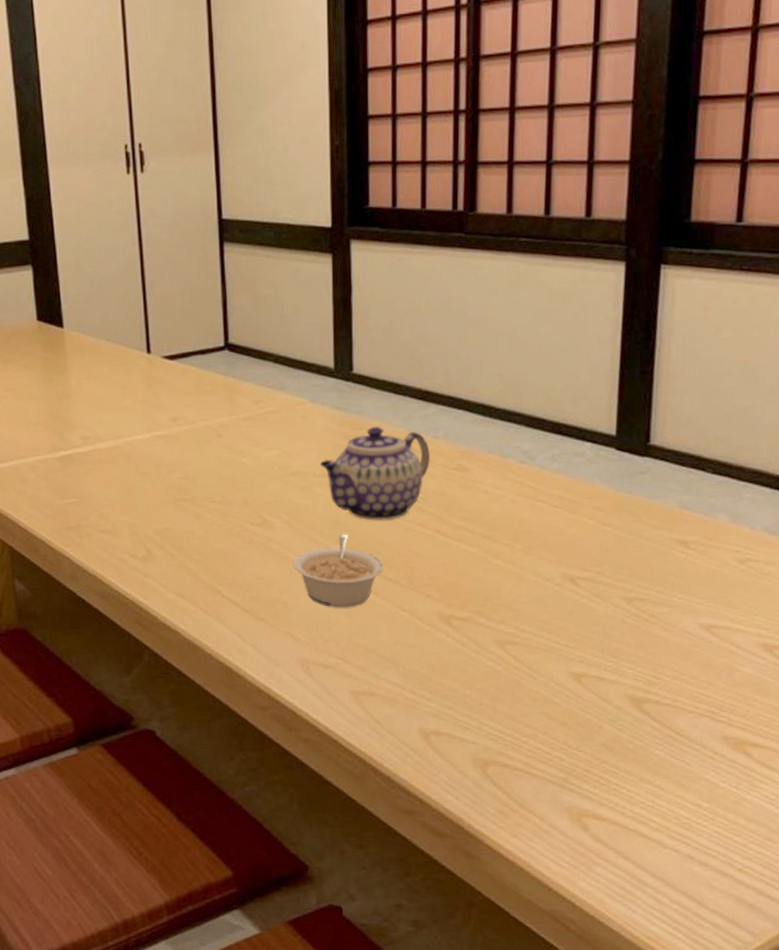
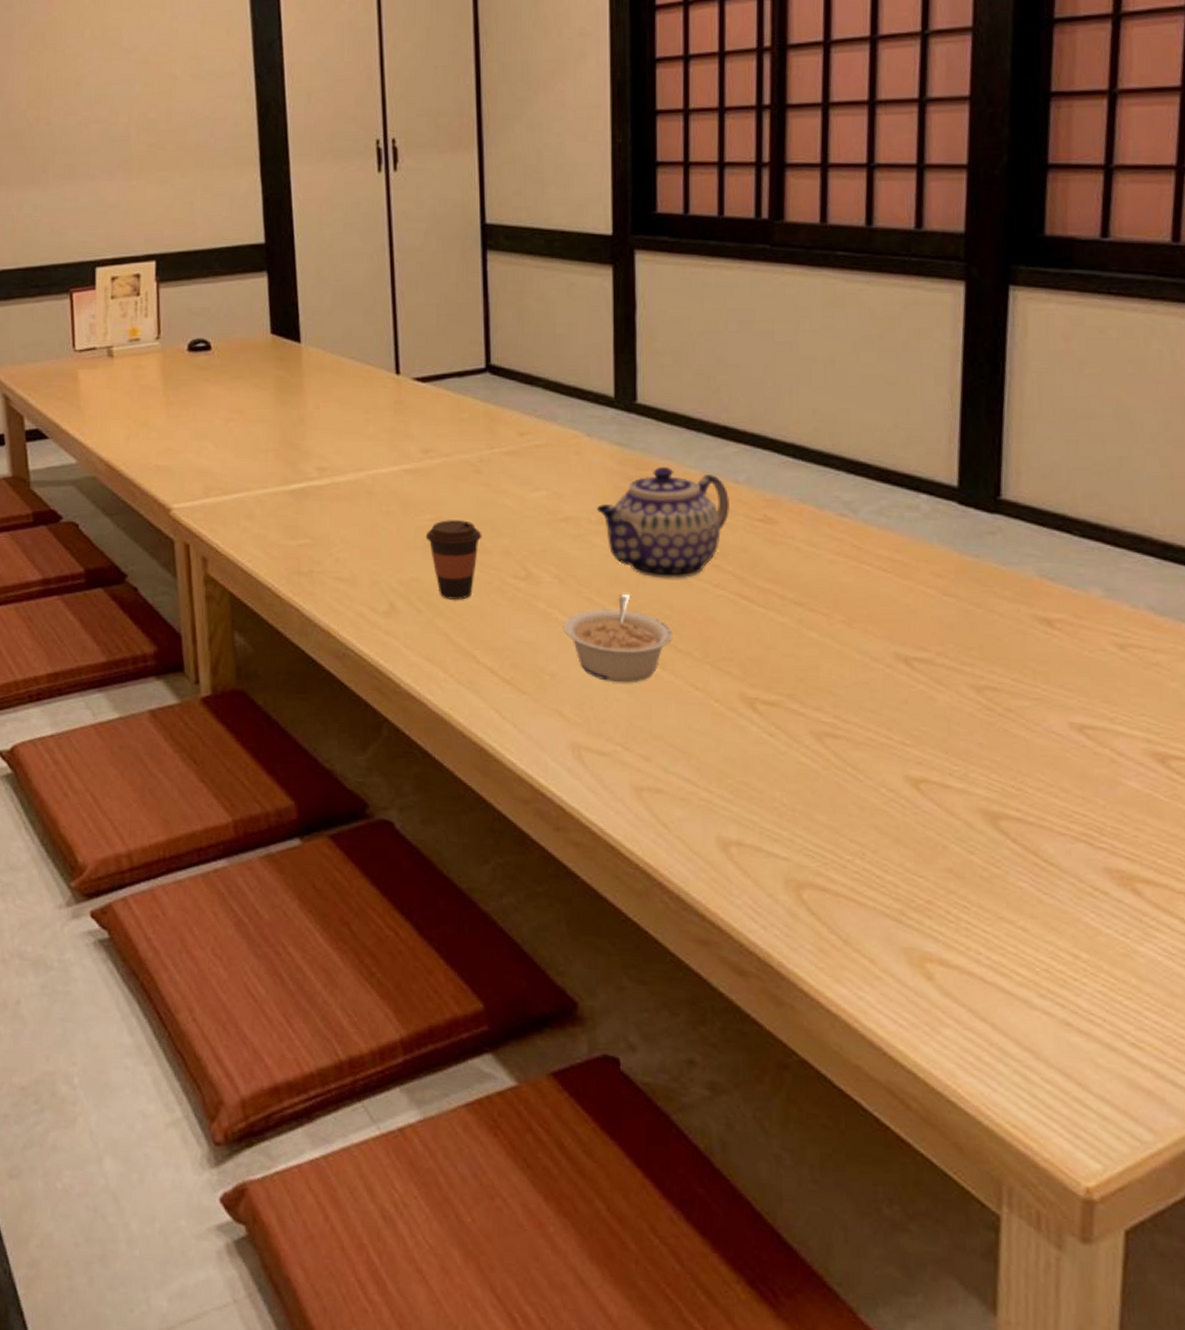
coffee cup: none [176,477,224,545] -> present [425,520,482,600]

